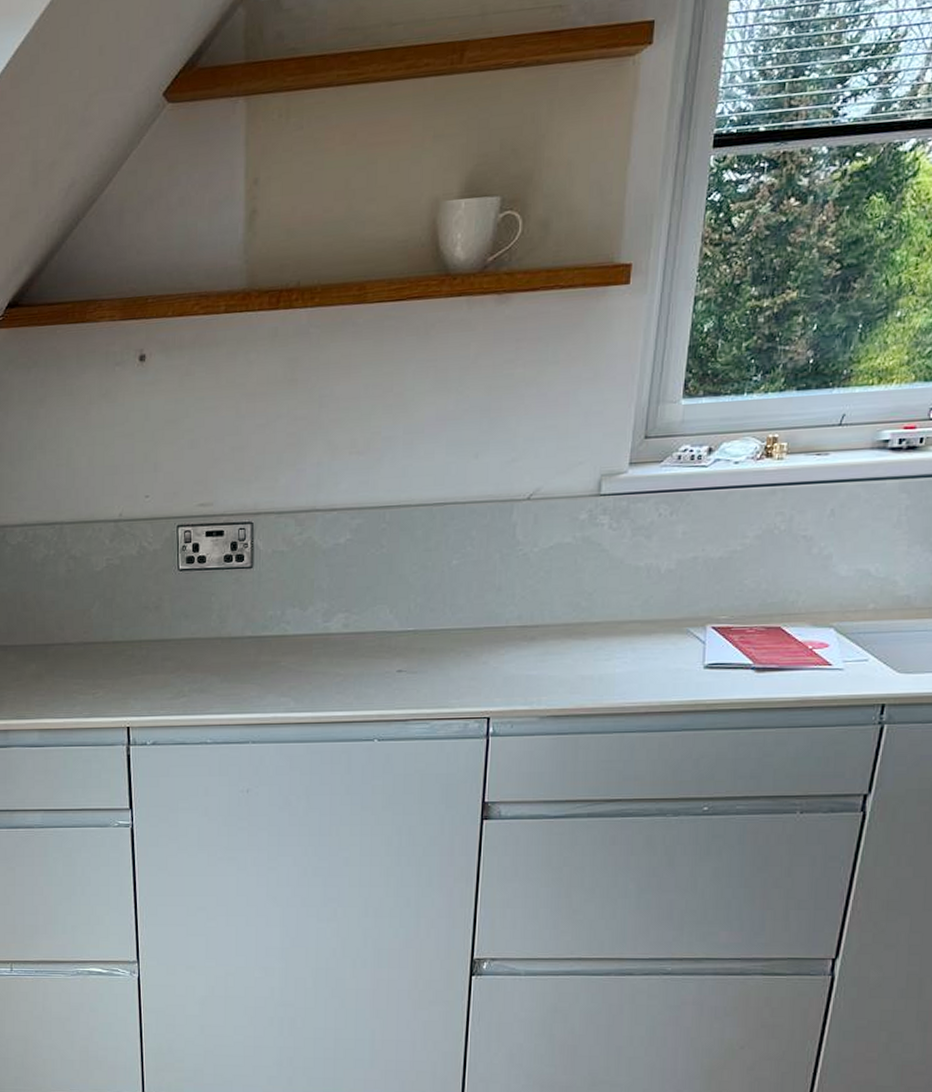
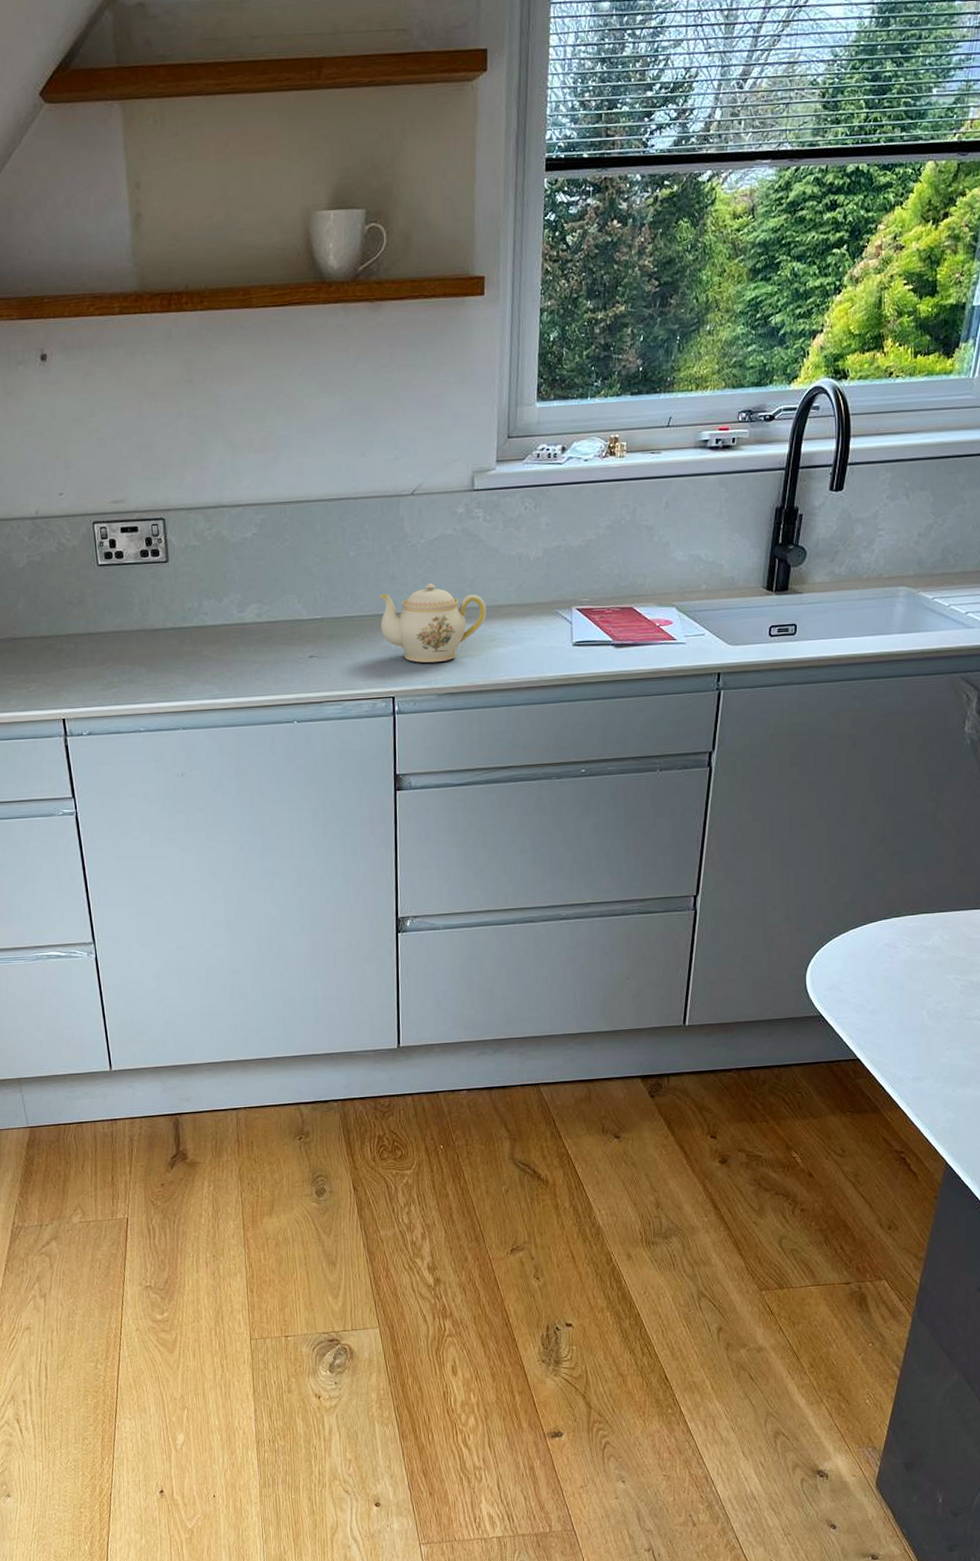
teapot: none [480,595,605,682] -> present [379,583,487,663]

